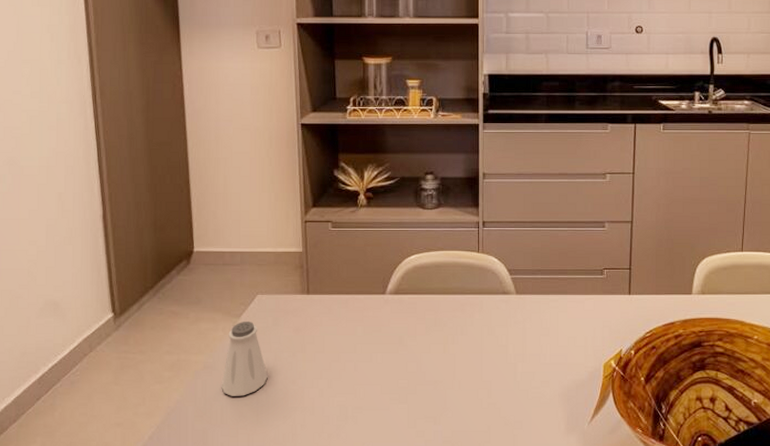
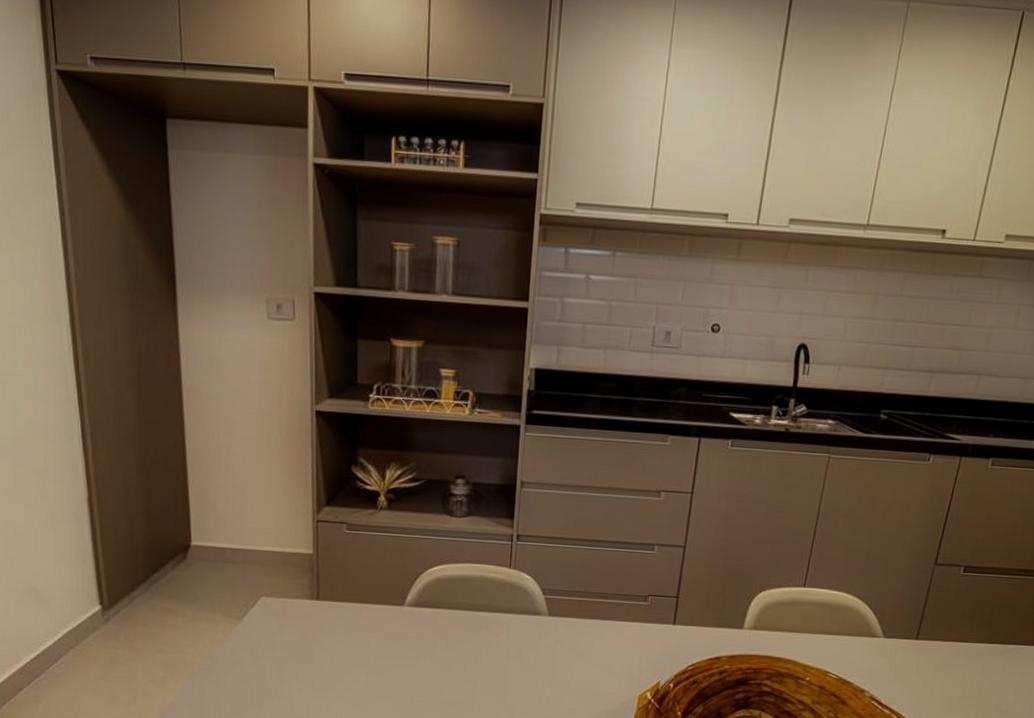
saltshaker: present [221,321,268,396] -> none [220,623,271,702]

